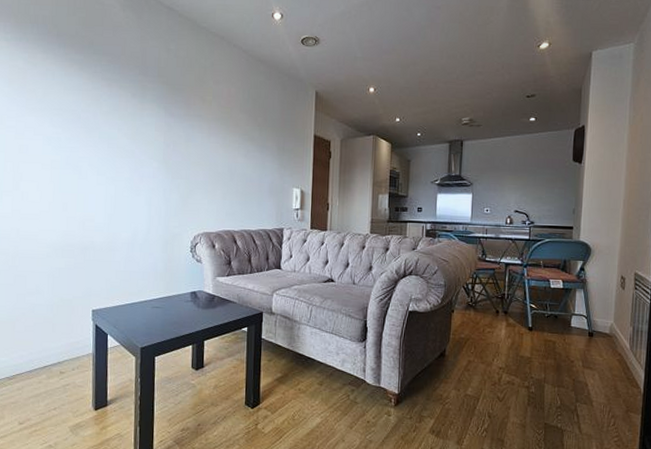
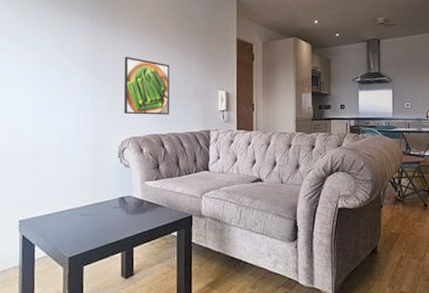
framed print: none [197,150,244,211] -> present [124,57,170,115]

